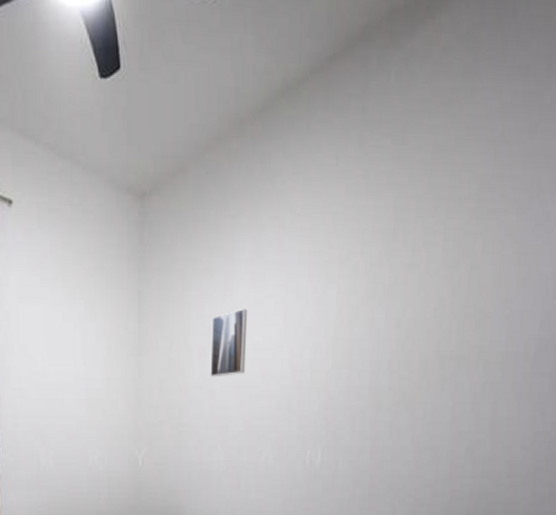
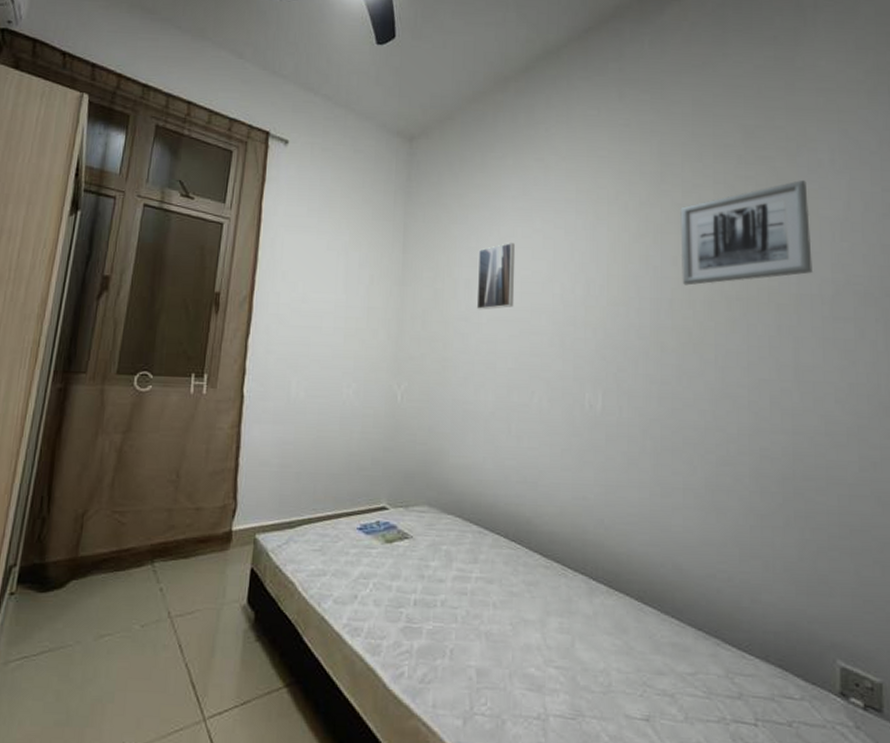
wall art: none [402,234,532,347] -> present [680,179,813,286]

